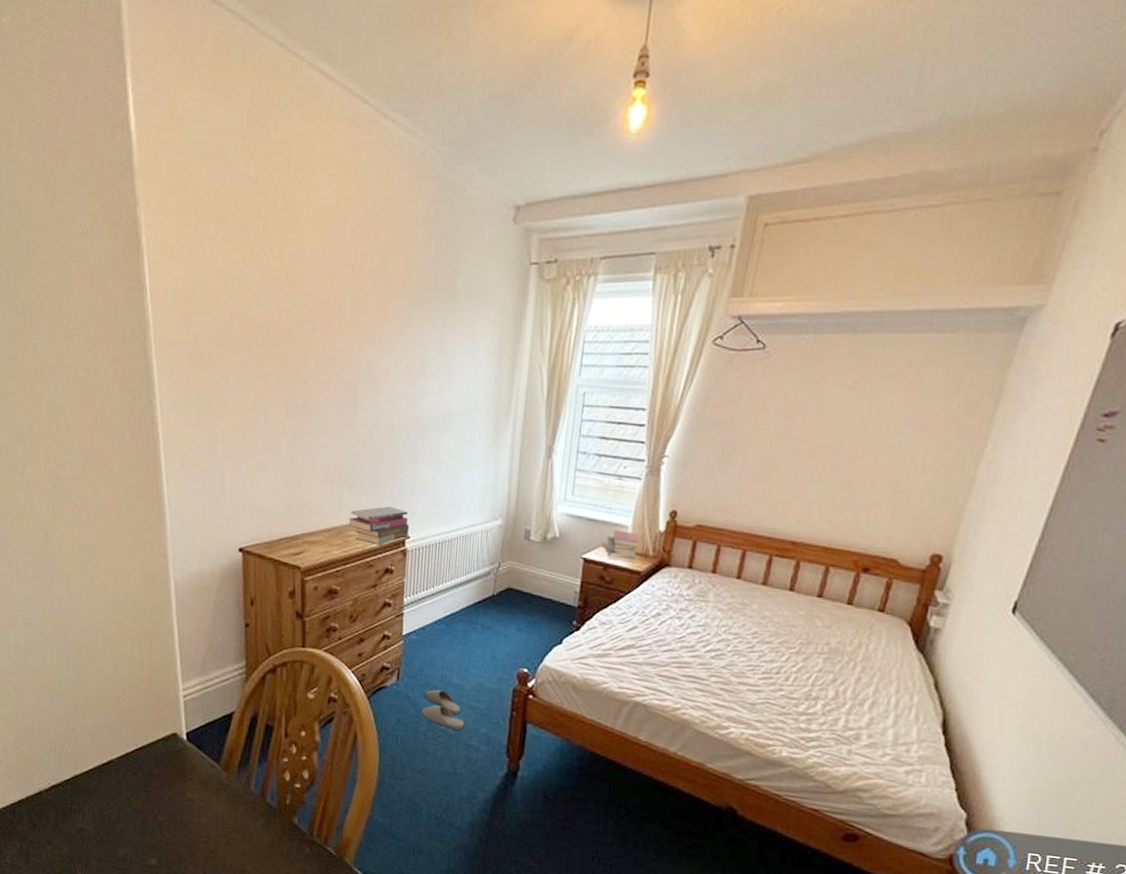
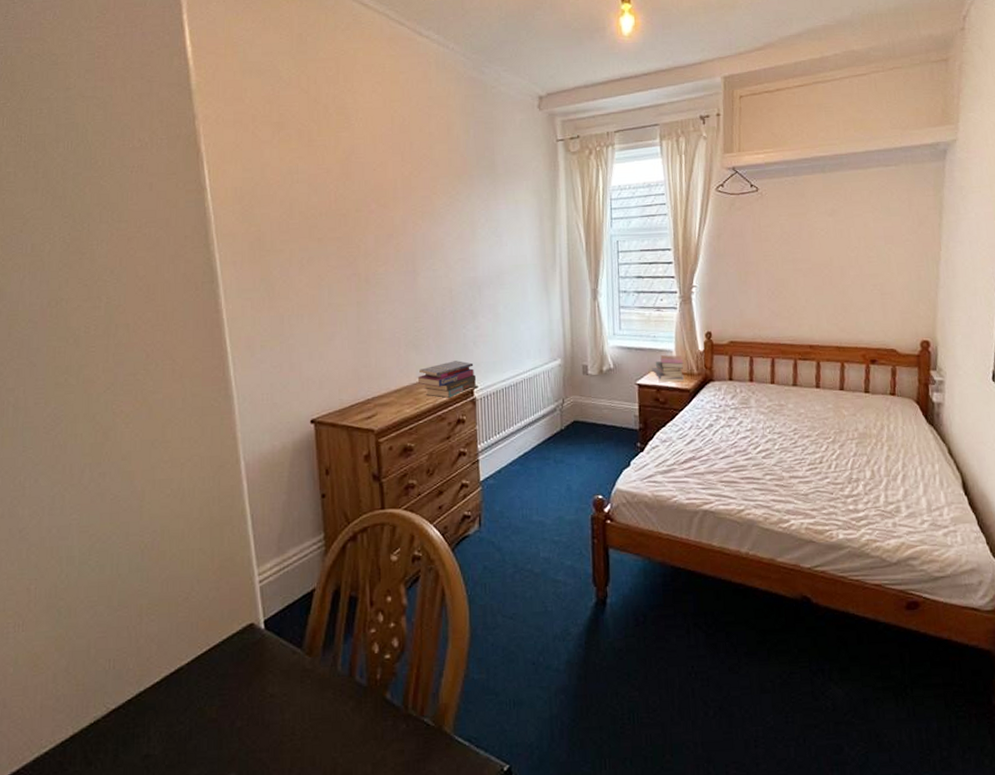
slippers: present [421,689,464,731] -> none [506,529,549,568]

